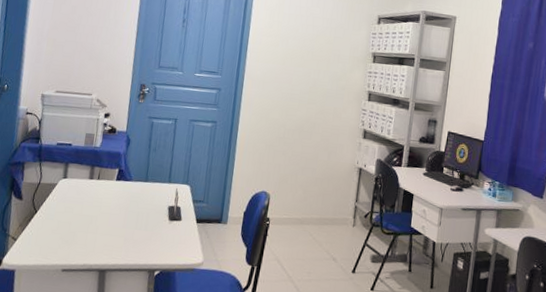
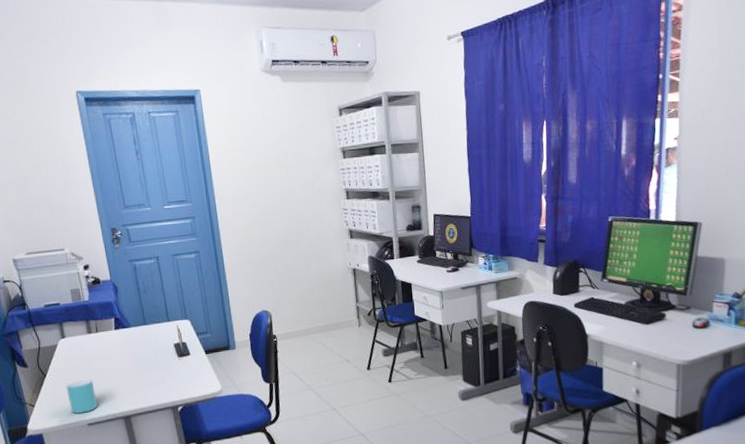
mug: none [50,221,80,258] -> present [65,377,98,414]

